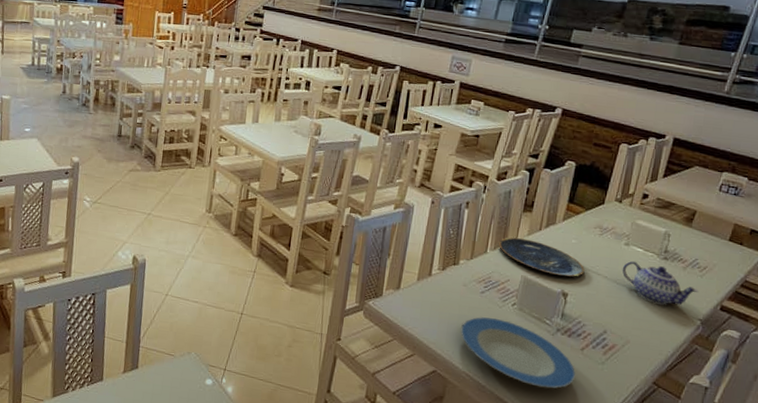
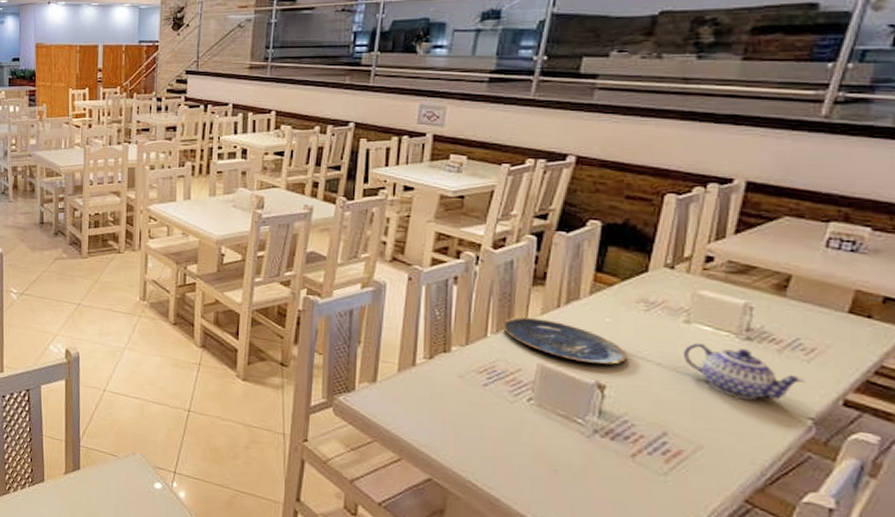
plate: present [461,317,576,389] -> none [460,414,627,505]

